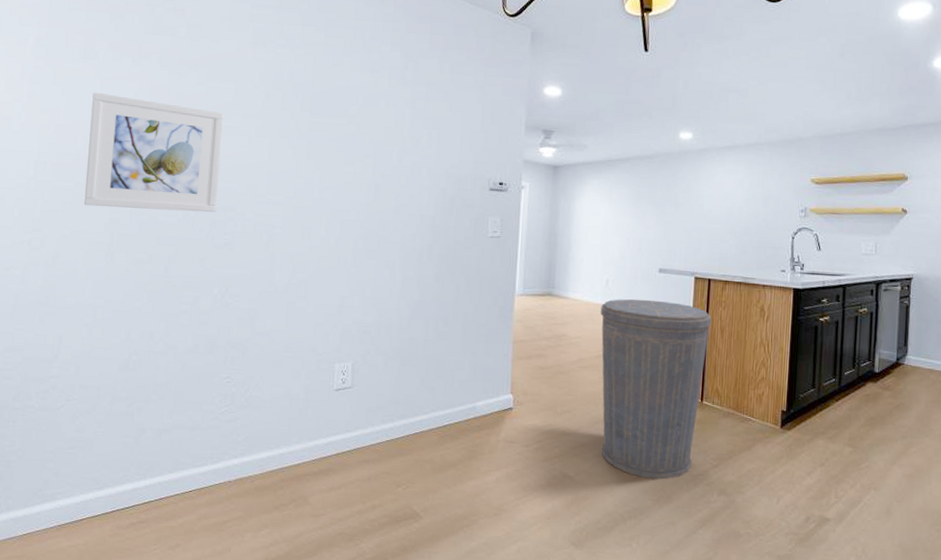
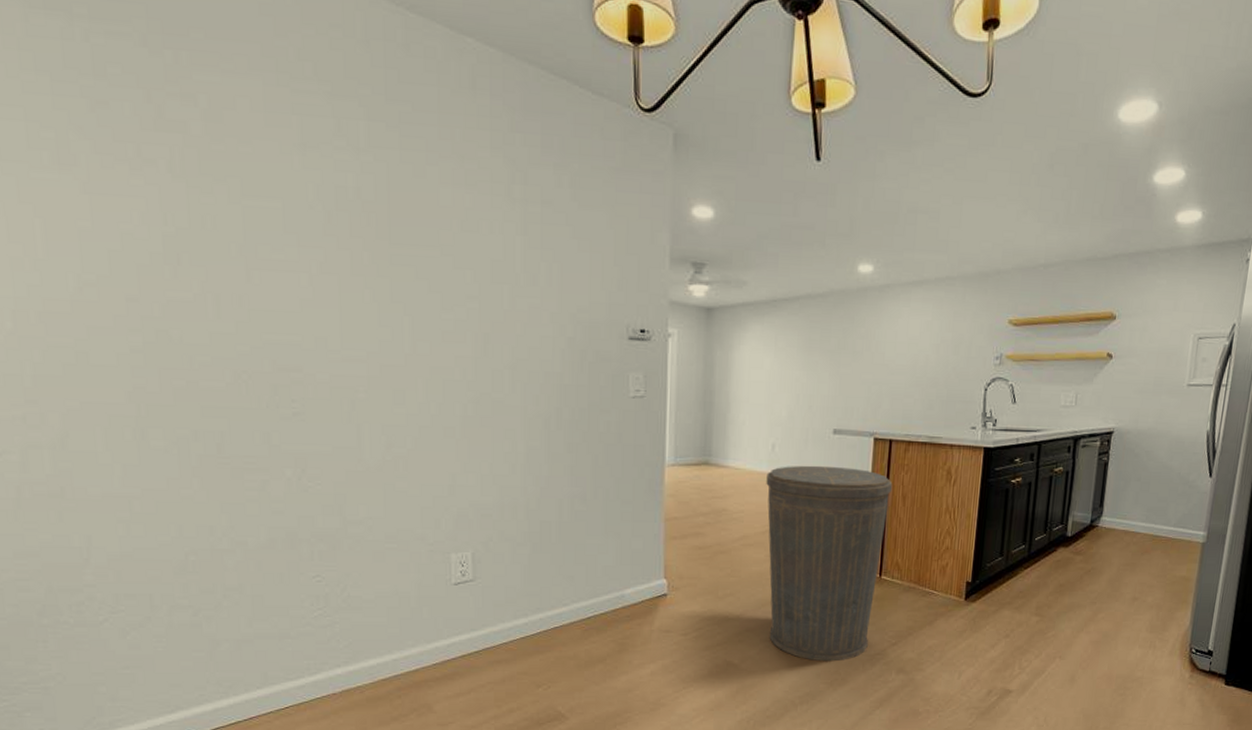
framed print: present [83,92,224,213] -> none [80,213,277,375]

